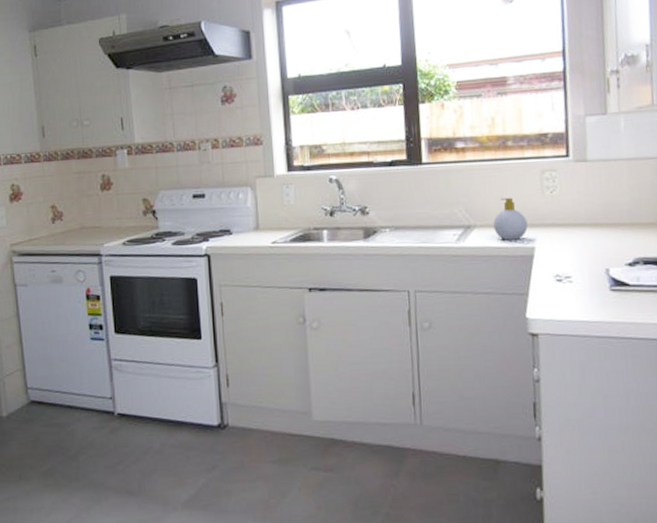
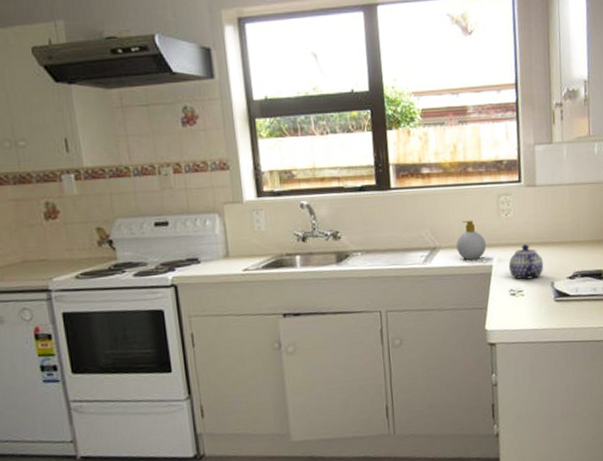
teapot: none [553,225,597,265] -> present [508,244,544,280]

